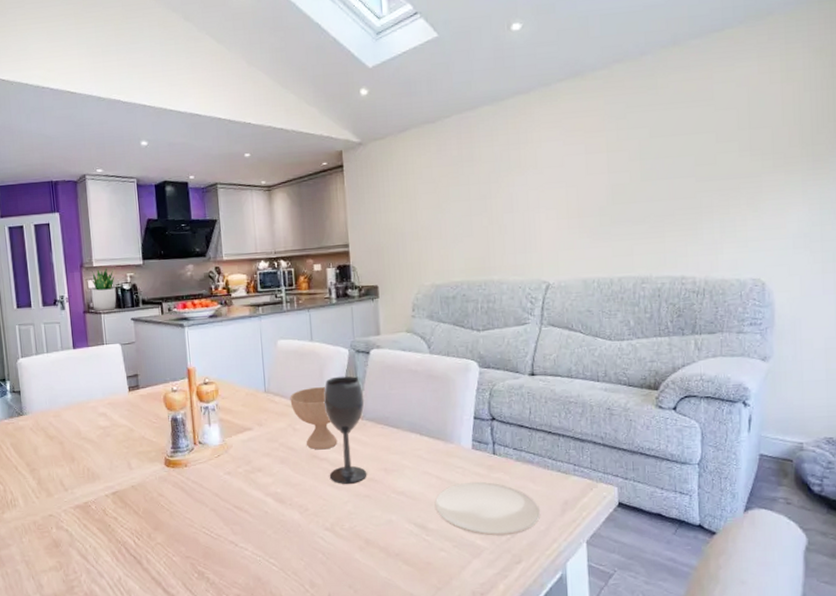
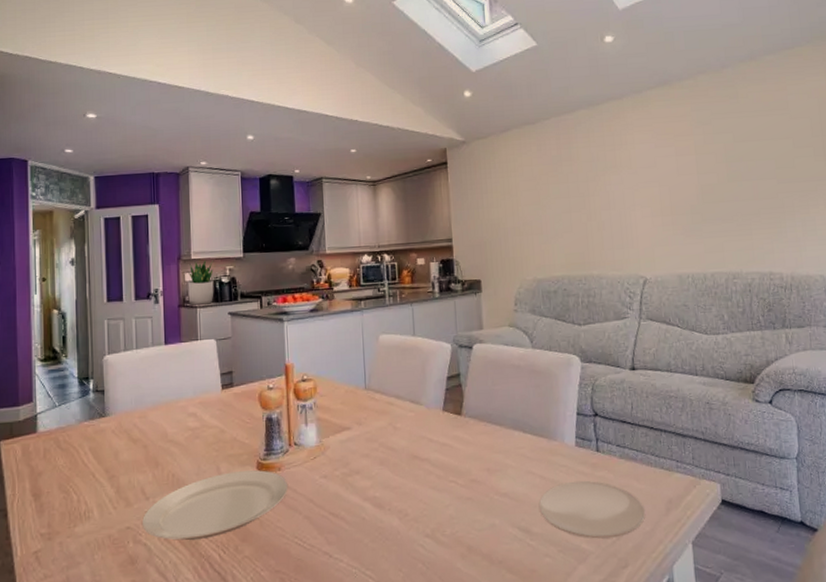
plate: none [62,466,195,527] -> present [141,470,289,540]
bowl: present [290,387,338,450] -> none [391,383,439,450]
wine glass: present [323,376,367,484] -> none [425,371,470,486]

